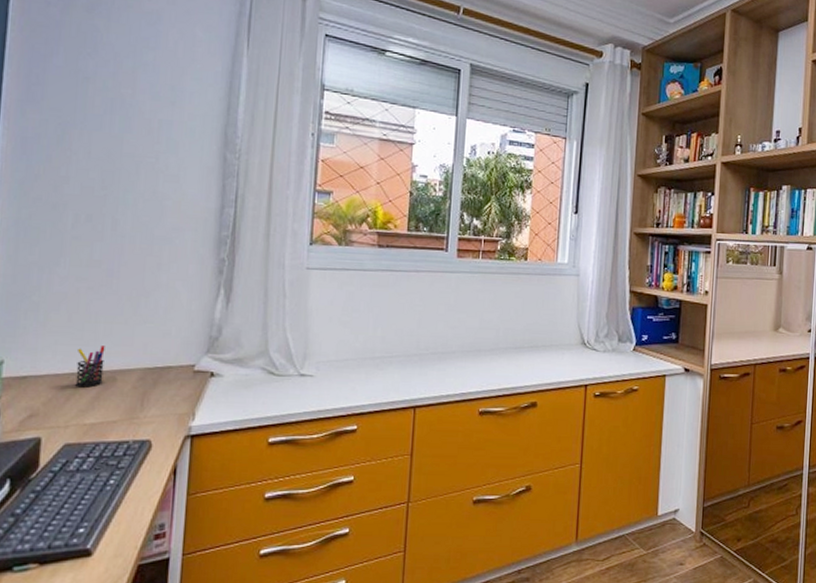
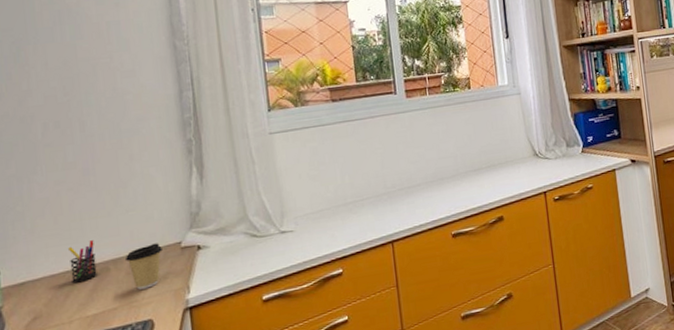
coffee cup: none [133,361,174,407] -> present [124,243,162,290]

